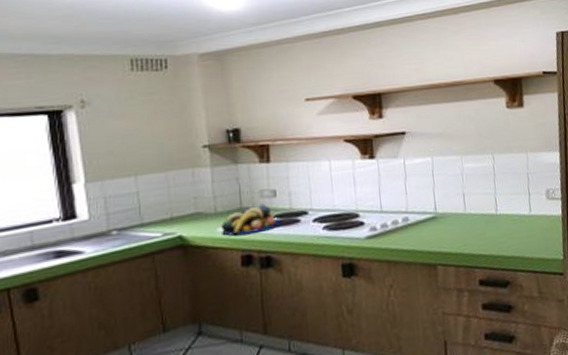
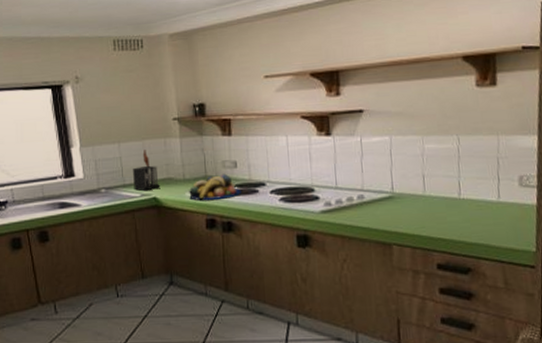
knife block: none [153,182,187,230] -> present [133,150,160,192]

